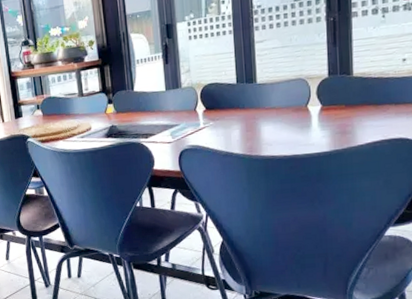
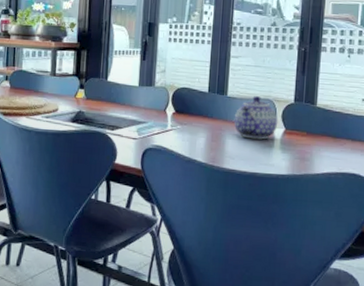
teapot: none [266,77,313,122] -> present [234,96,278,140]

